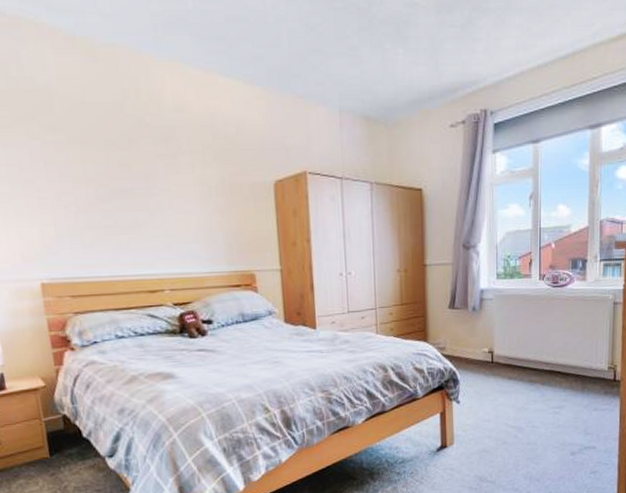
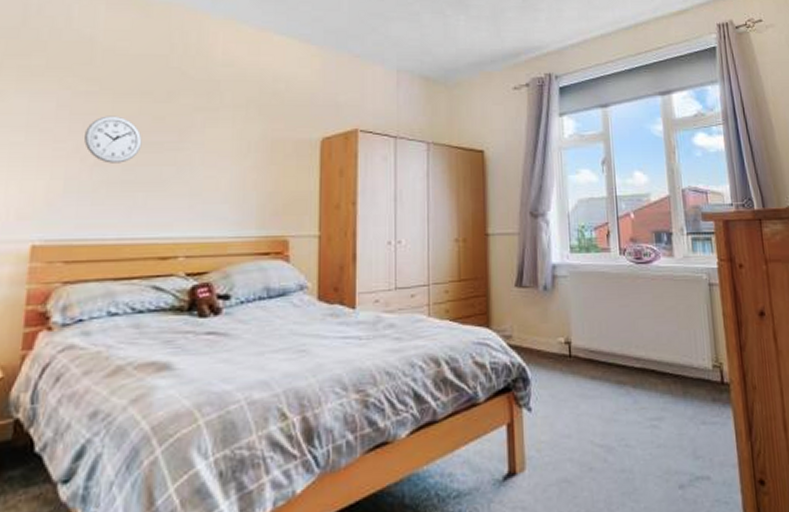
wall clock: none [62,165,115,210] -> present [84,116,142,164]

